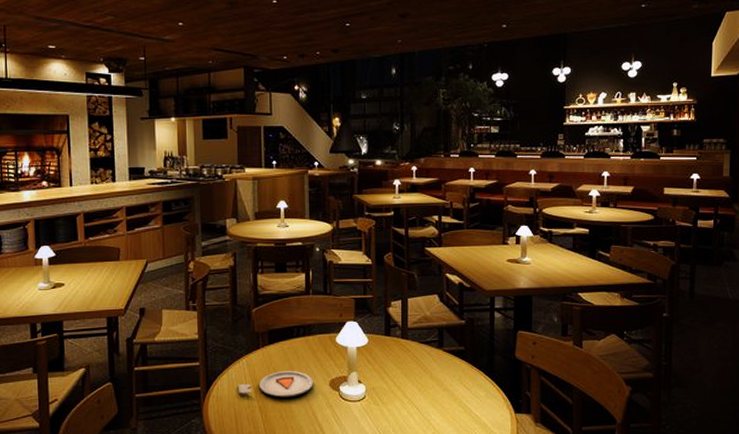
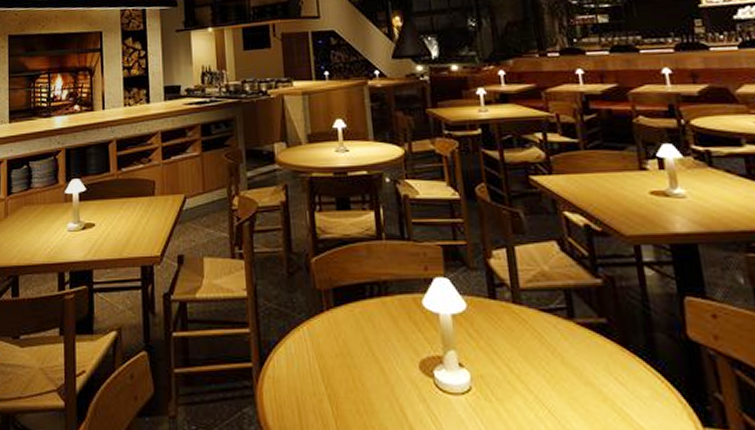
dinner plate: present [237,370,313,398] -> none [298,344,397,384]

